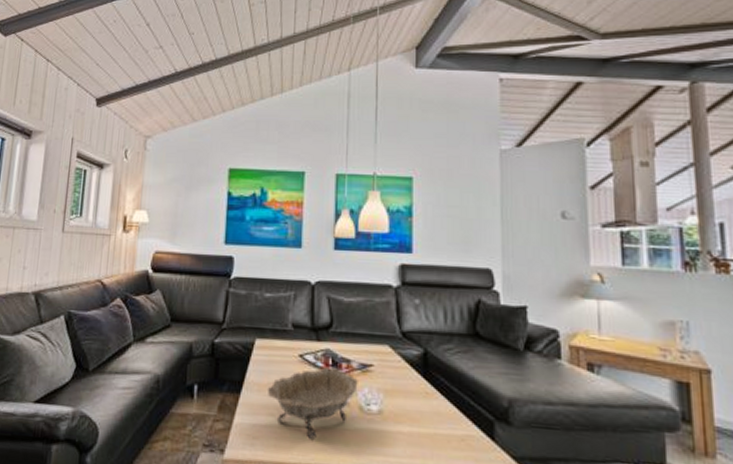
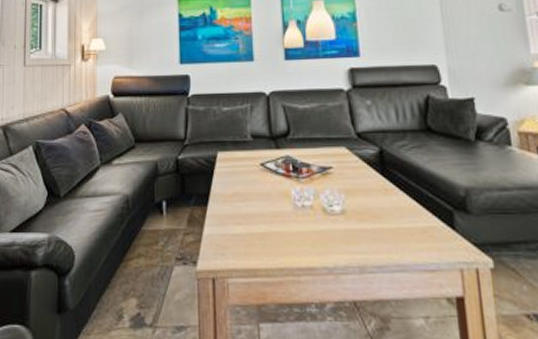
decorative bowl: present [266,367,358,441] -> none [232,174,320,245]

